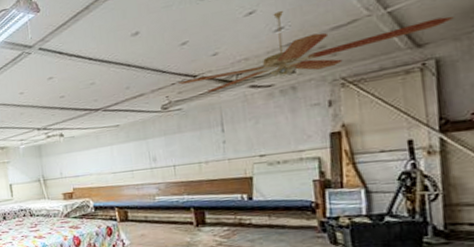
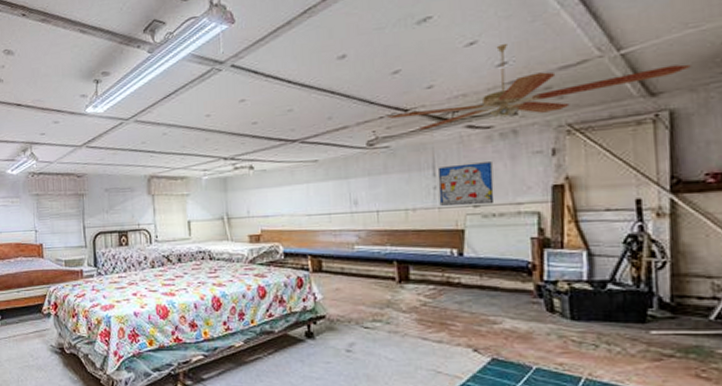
wall art: none [226,116,278,157] -> present [437,162,495,206]

